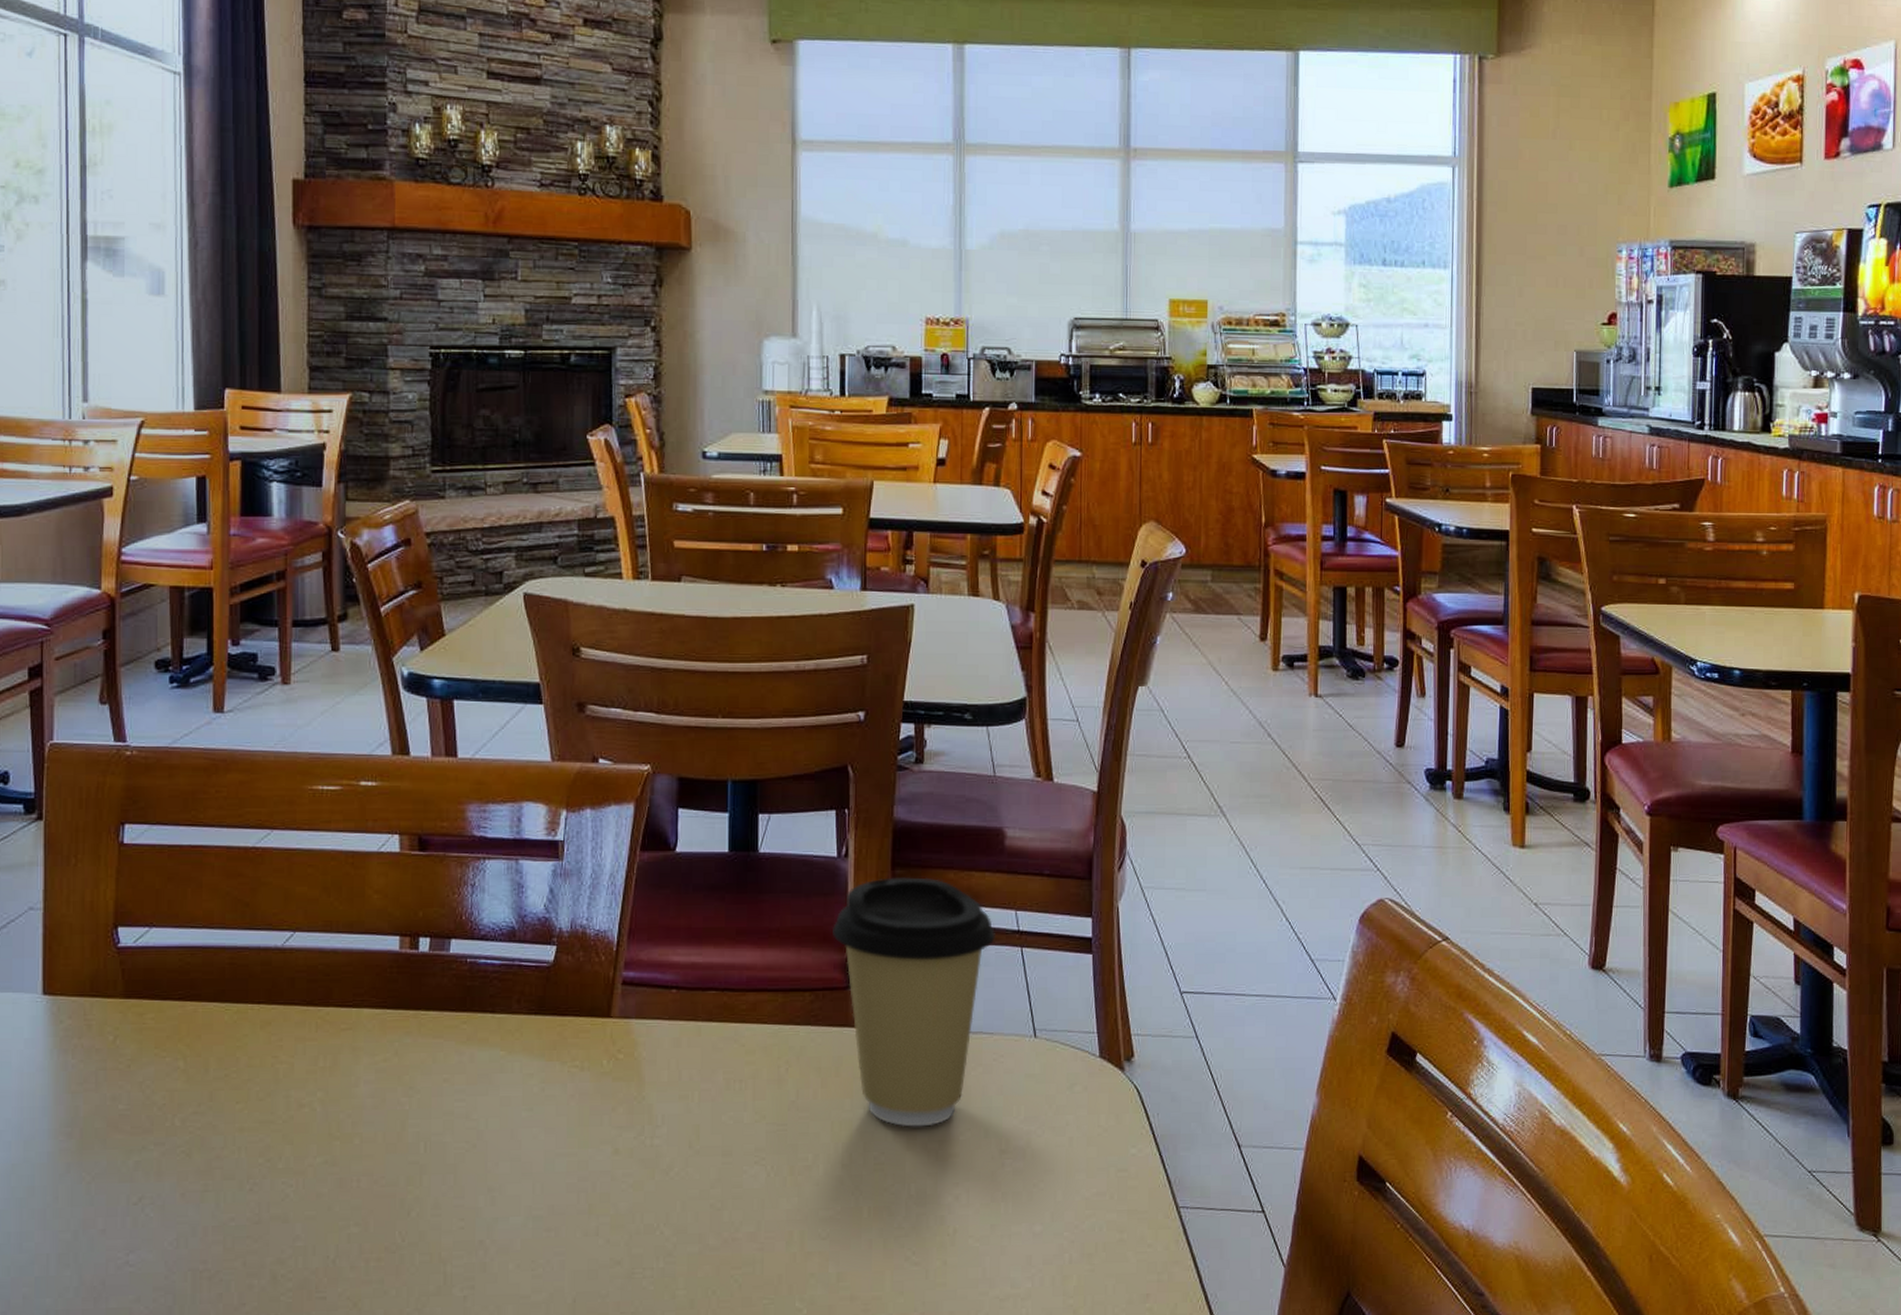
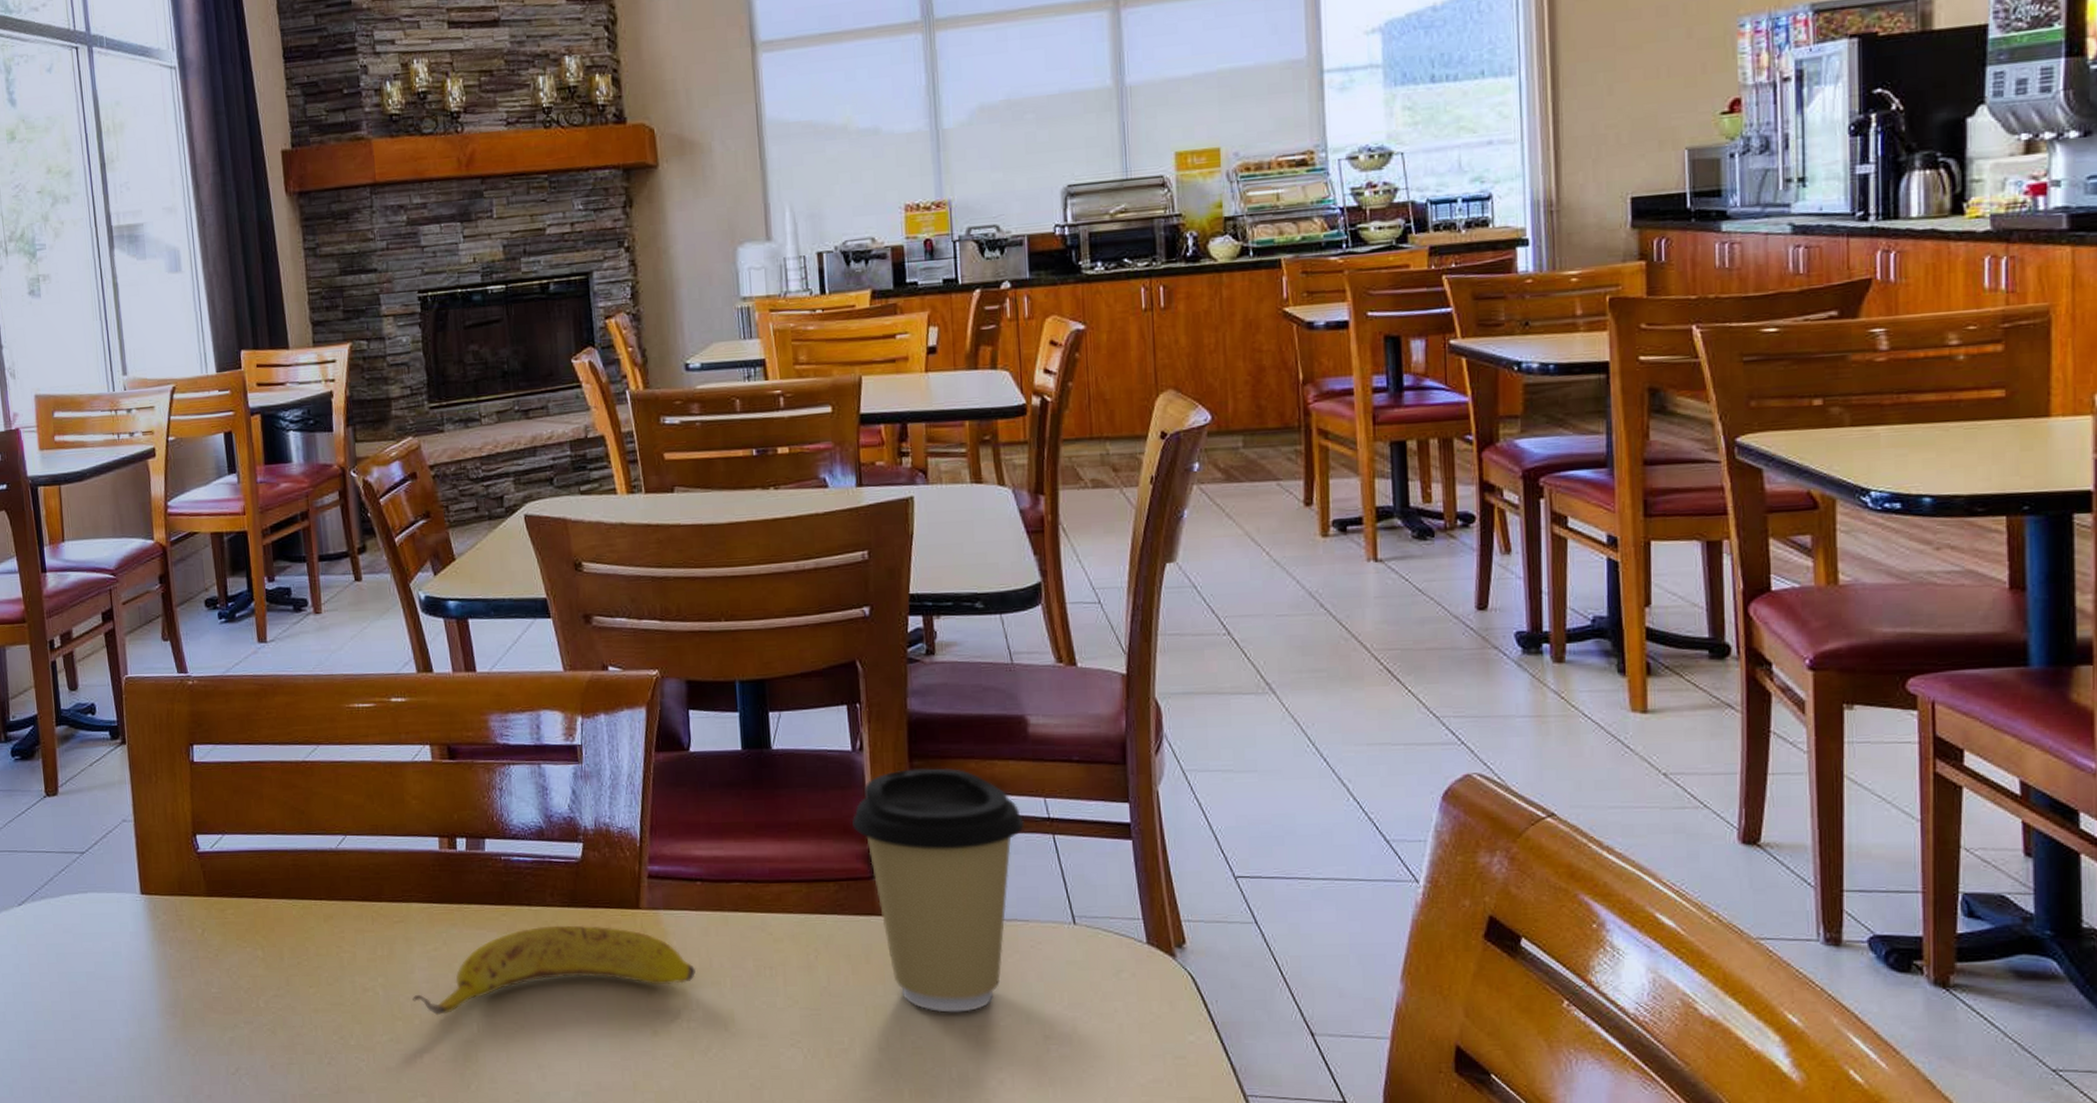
banana: none [354,1034,663,1135] -> present [412,925,695,1016]

